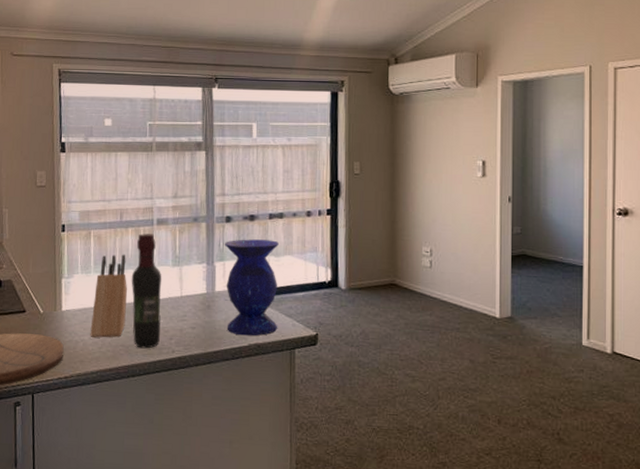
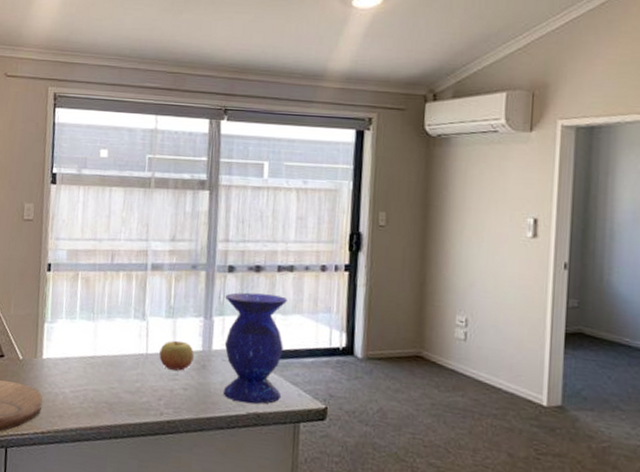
knife block: present [90,254,128,338] -> none [71,300,116,393]
wine bottle: present [131,233,162,349] -> none [118,279,153,408]
apple: none [168,285,199,312] -> present [159,340,194,371]

